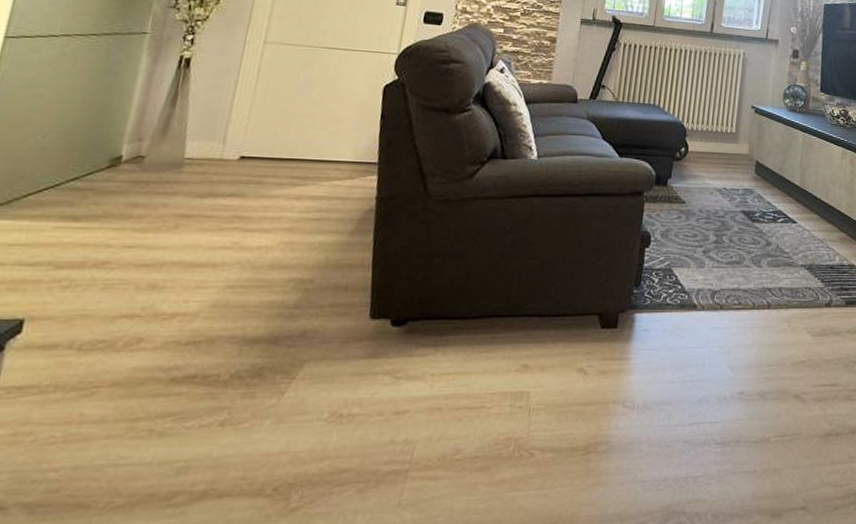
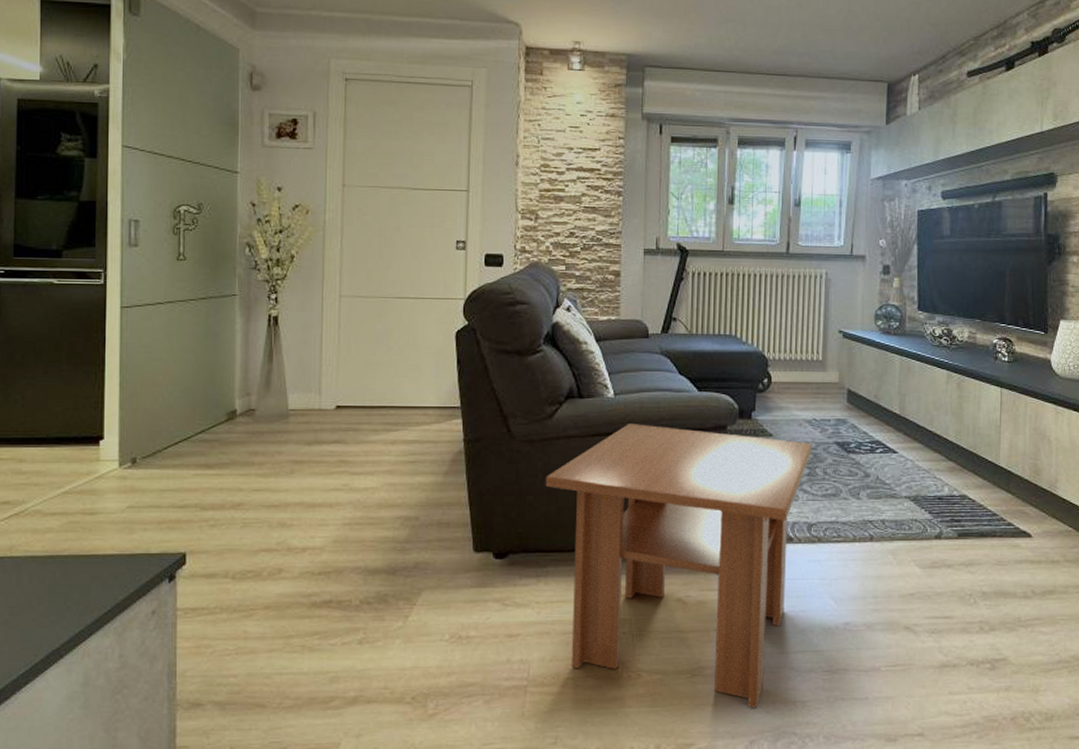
coffee table: none [456,186,721,486] -> present [545,424,812,708]

